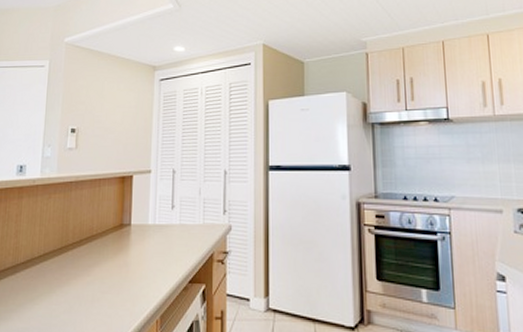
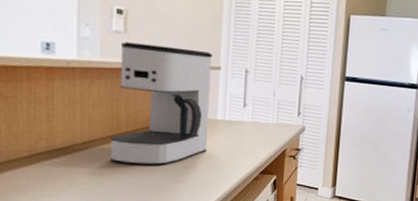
coffee maker: none [59,156,144,278] -> present [110,42,213,166]

